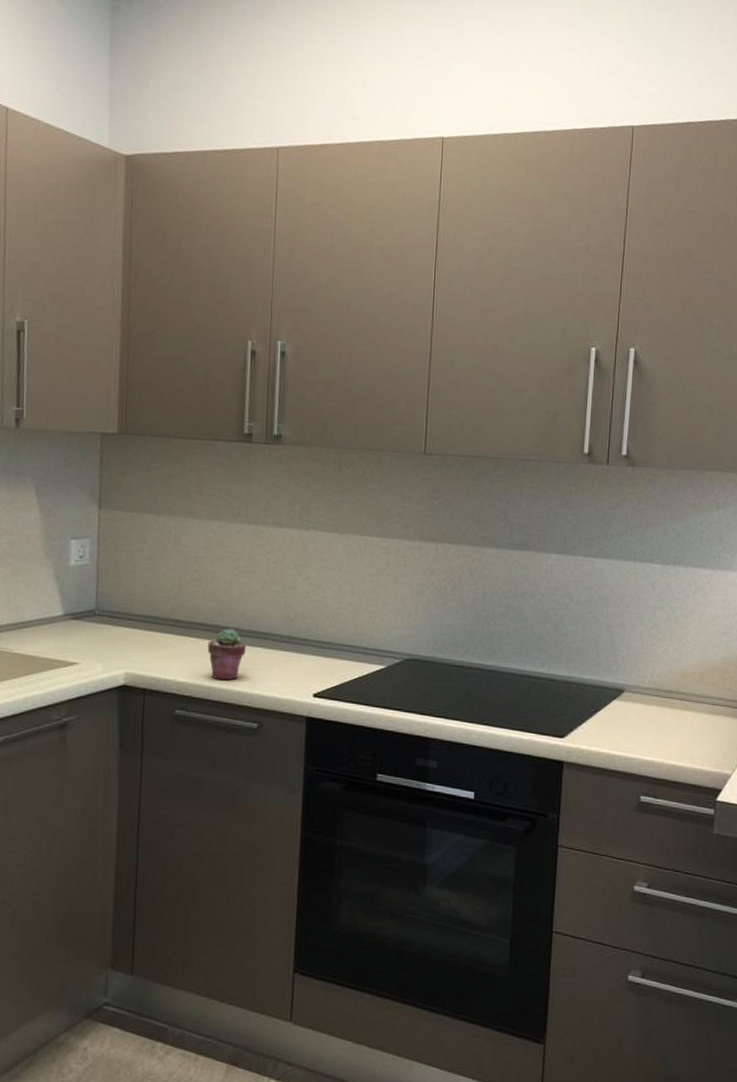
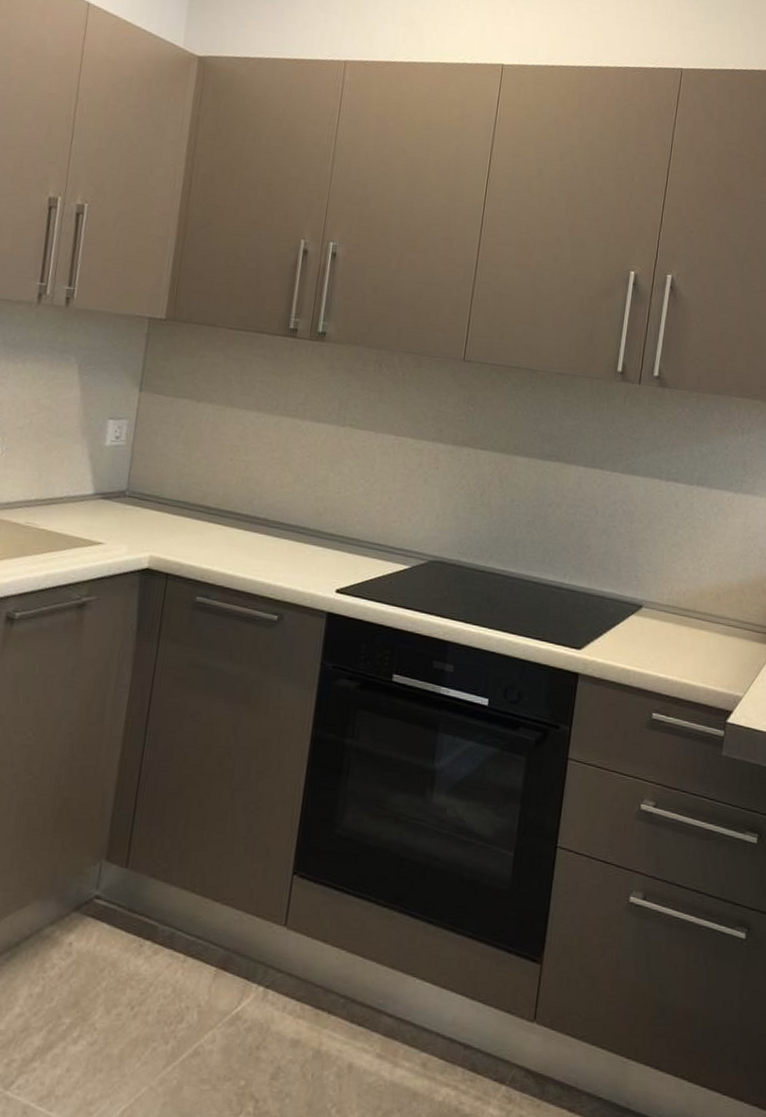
potted succulent: present [207,628,246,681] -> none [234,518,274,570]

